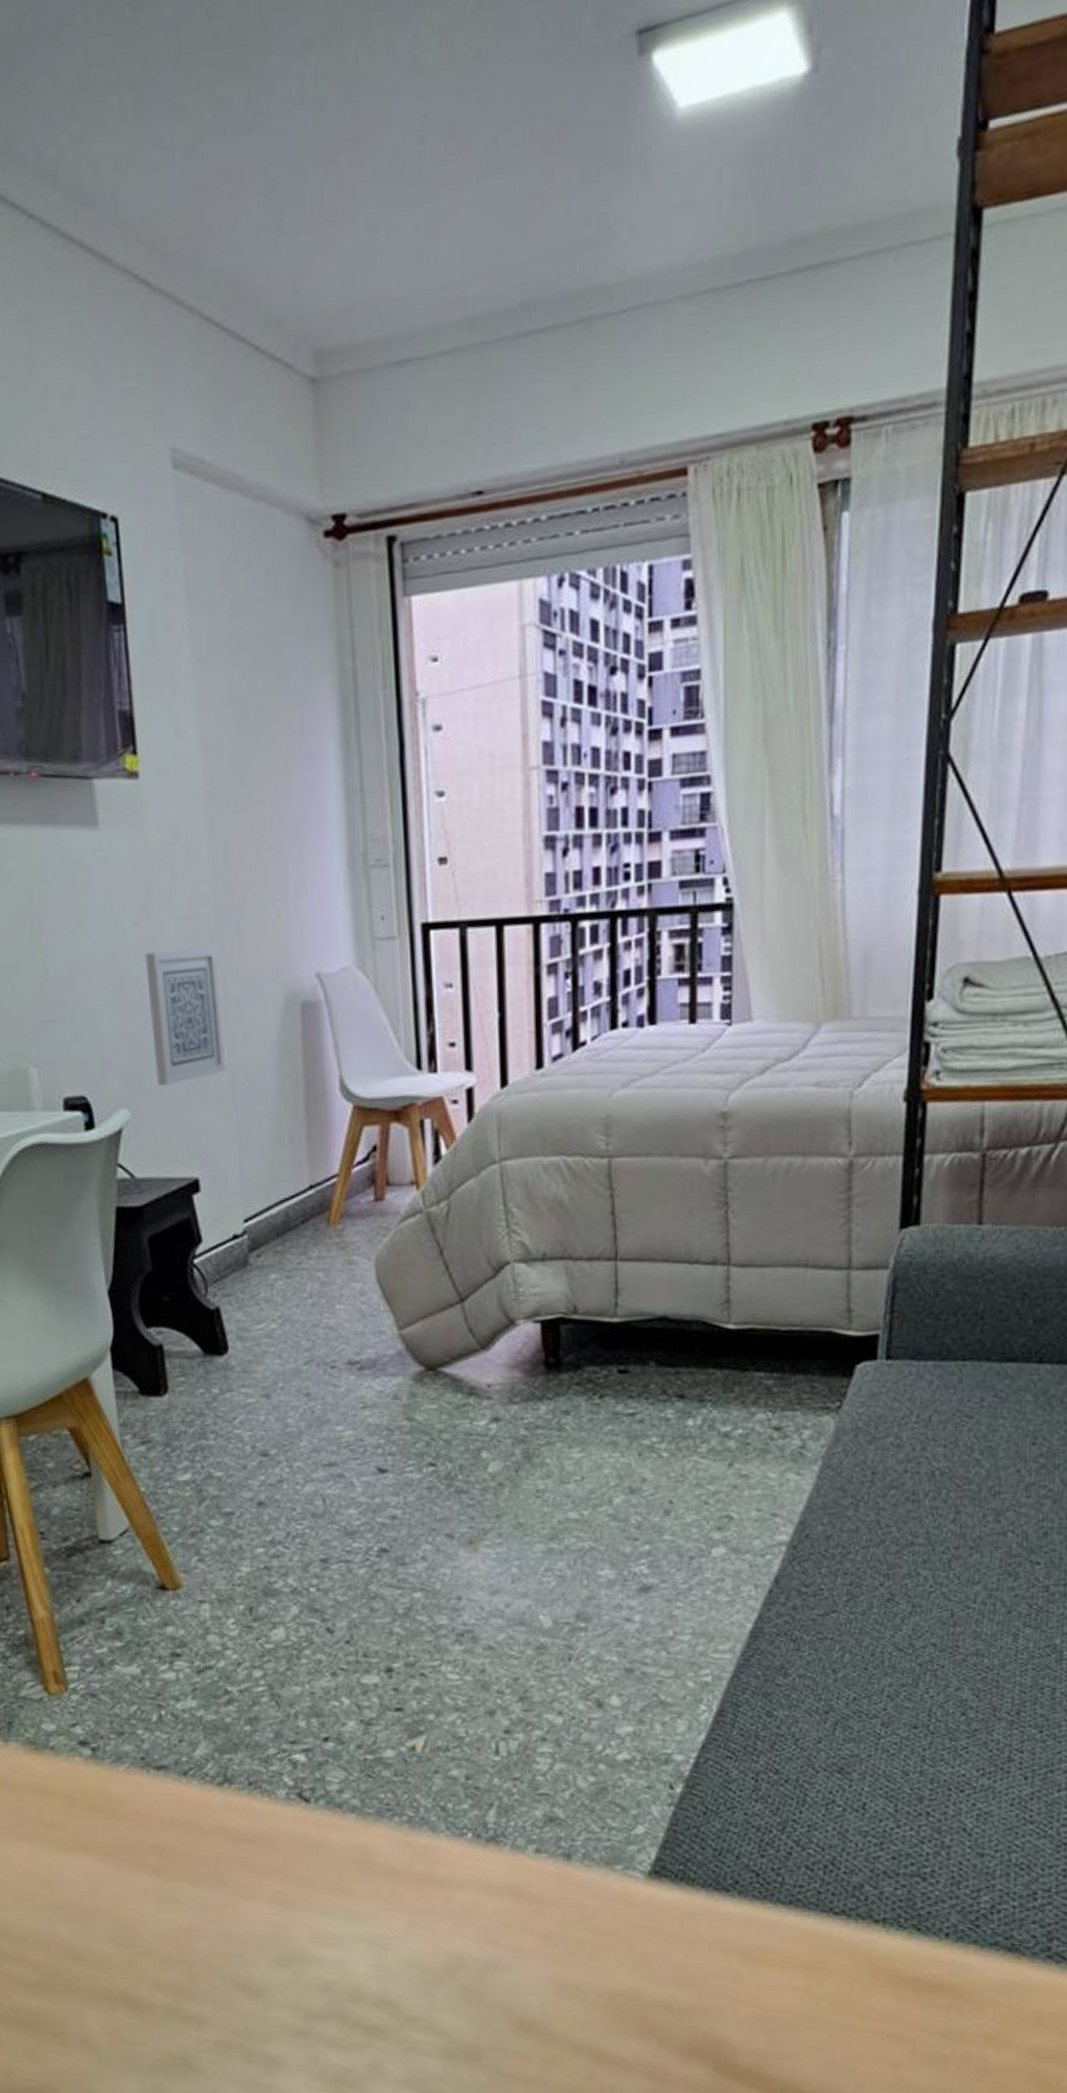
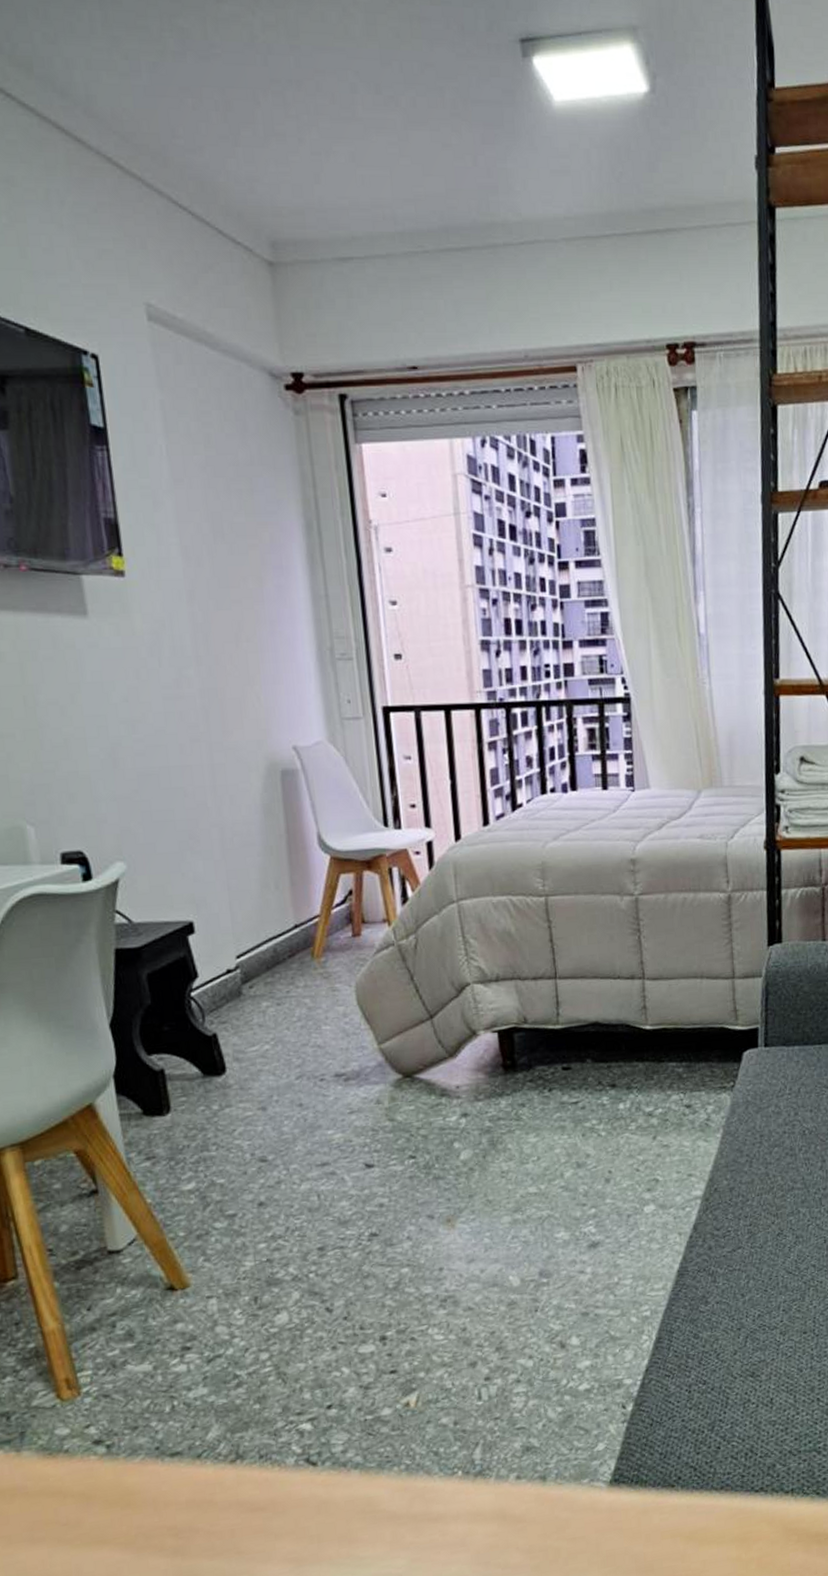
wall art: present [145,948,225,1086] -> none [135,723,214,842]

